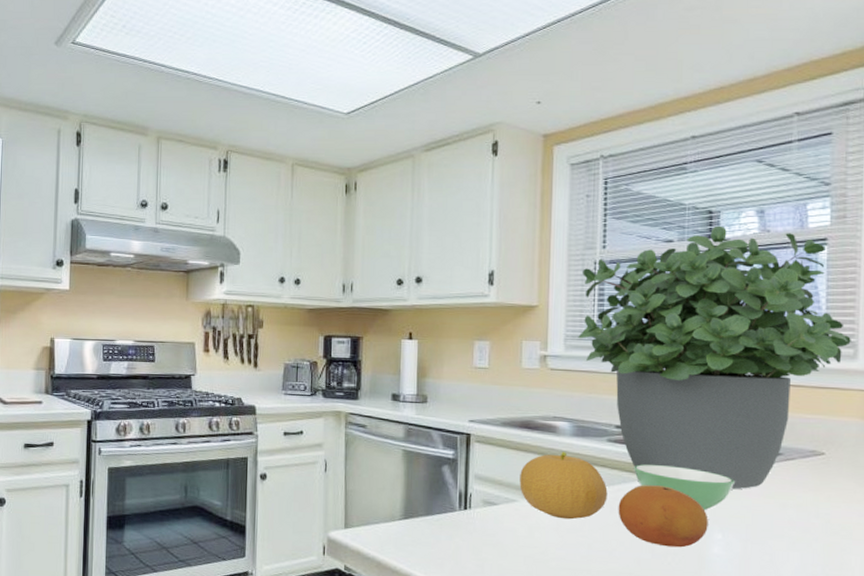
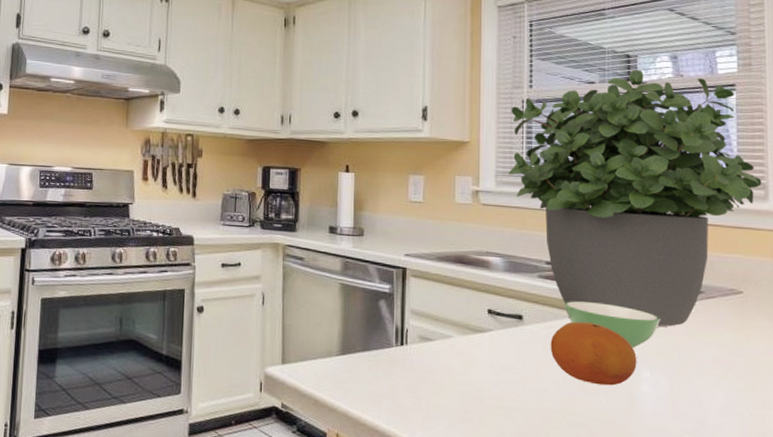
fruit: present [519,452,608,520] -> none [455,287,540,357]

